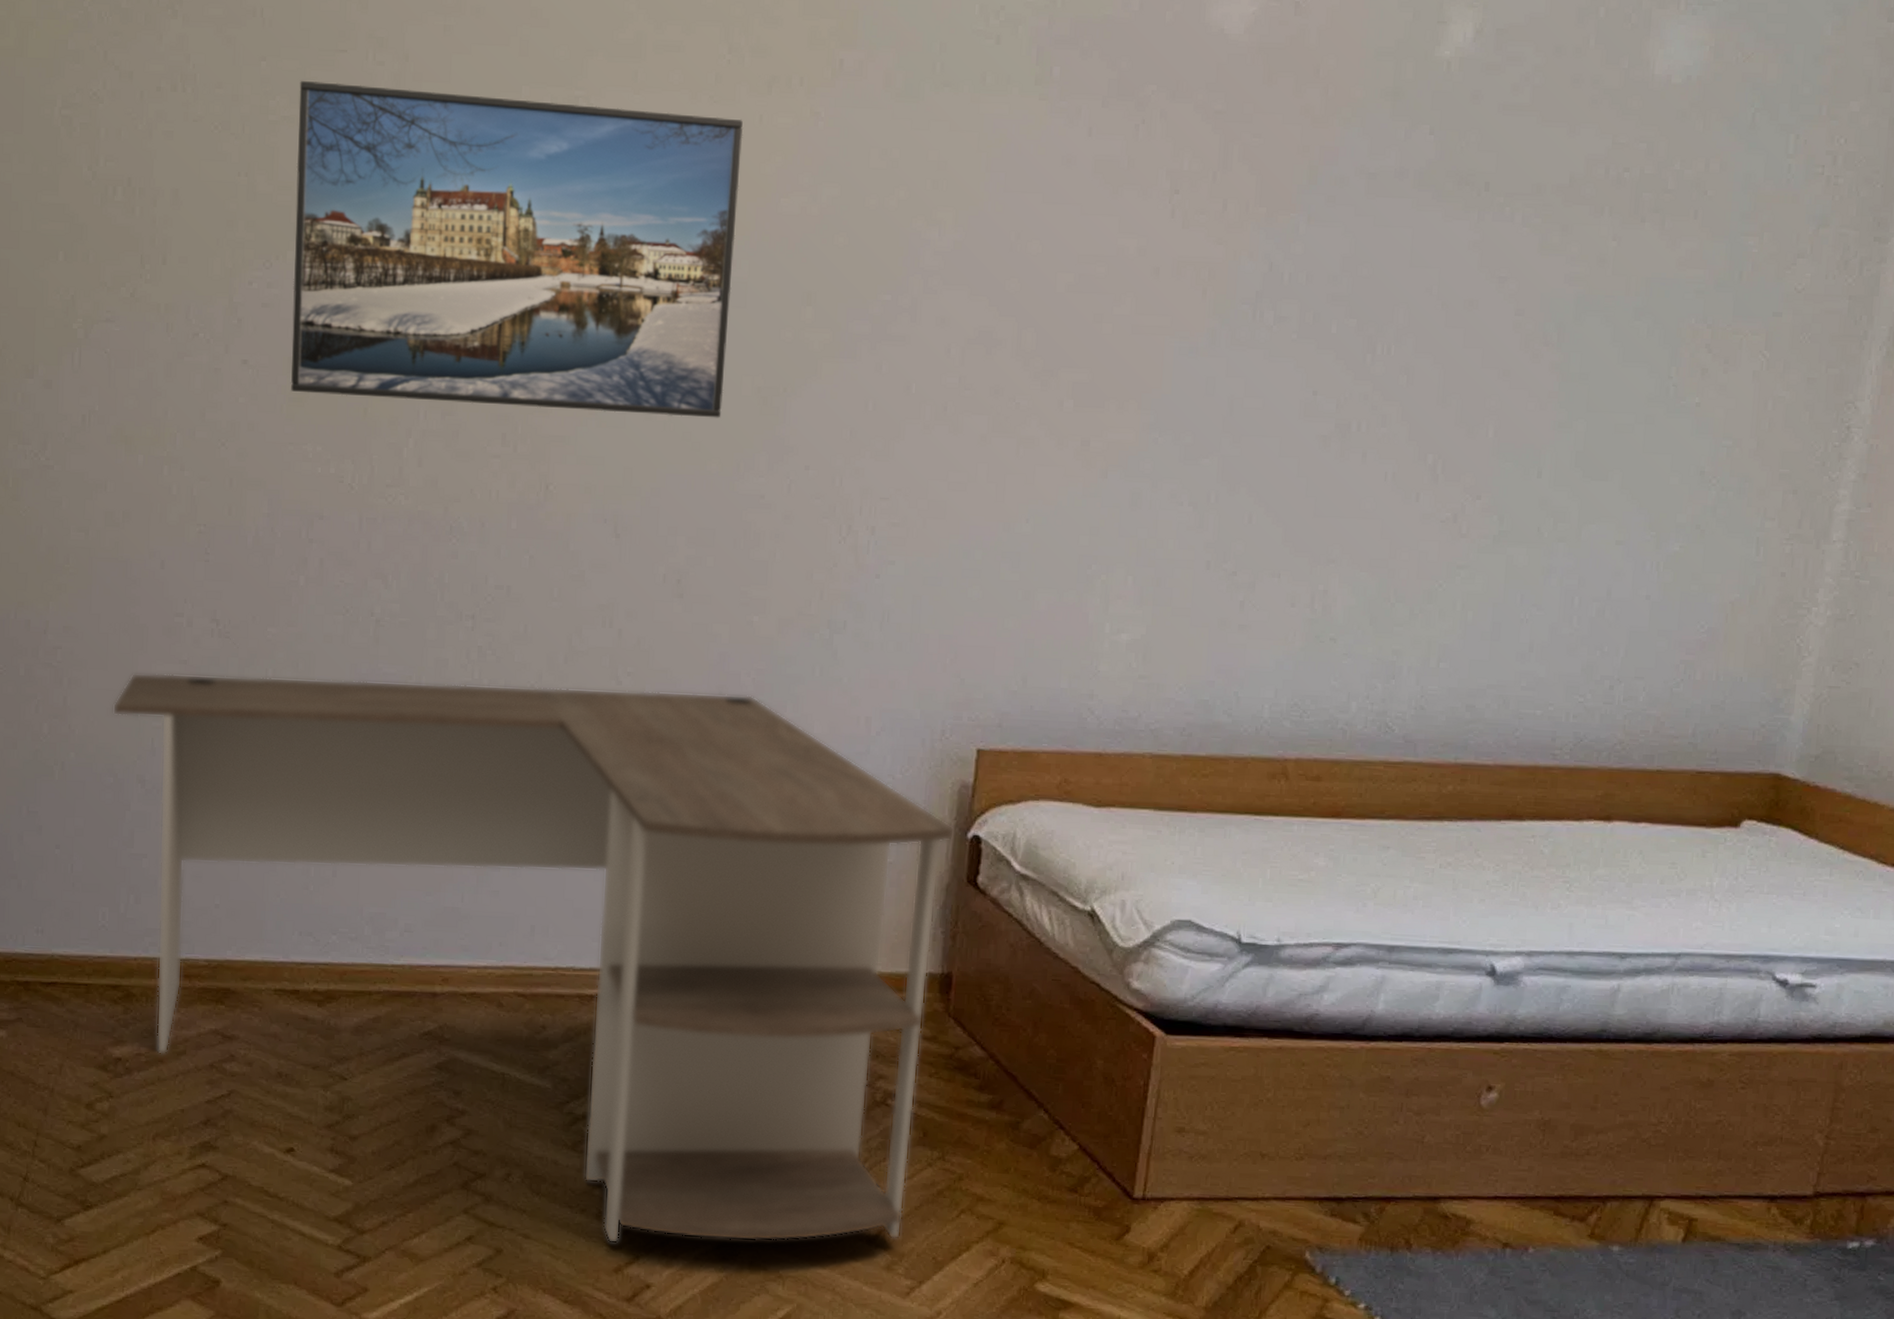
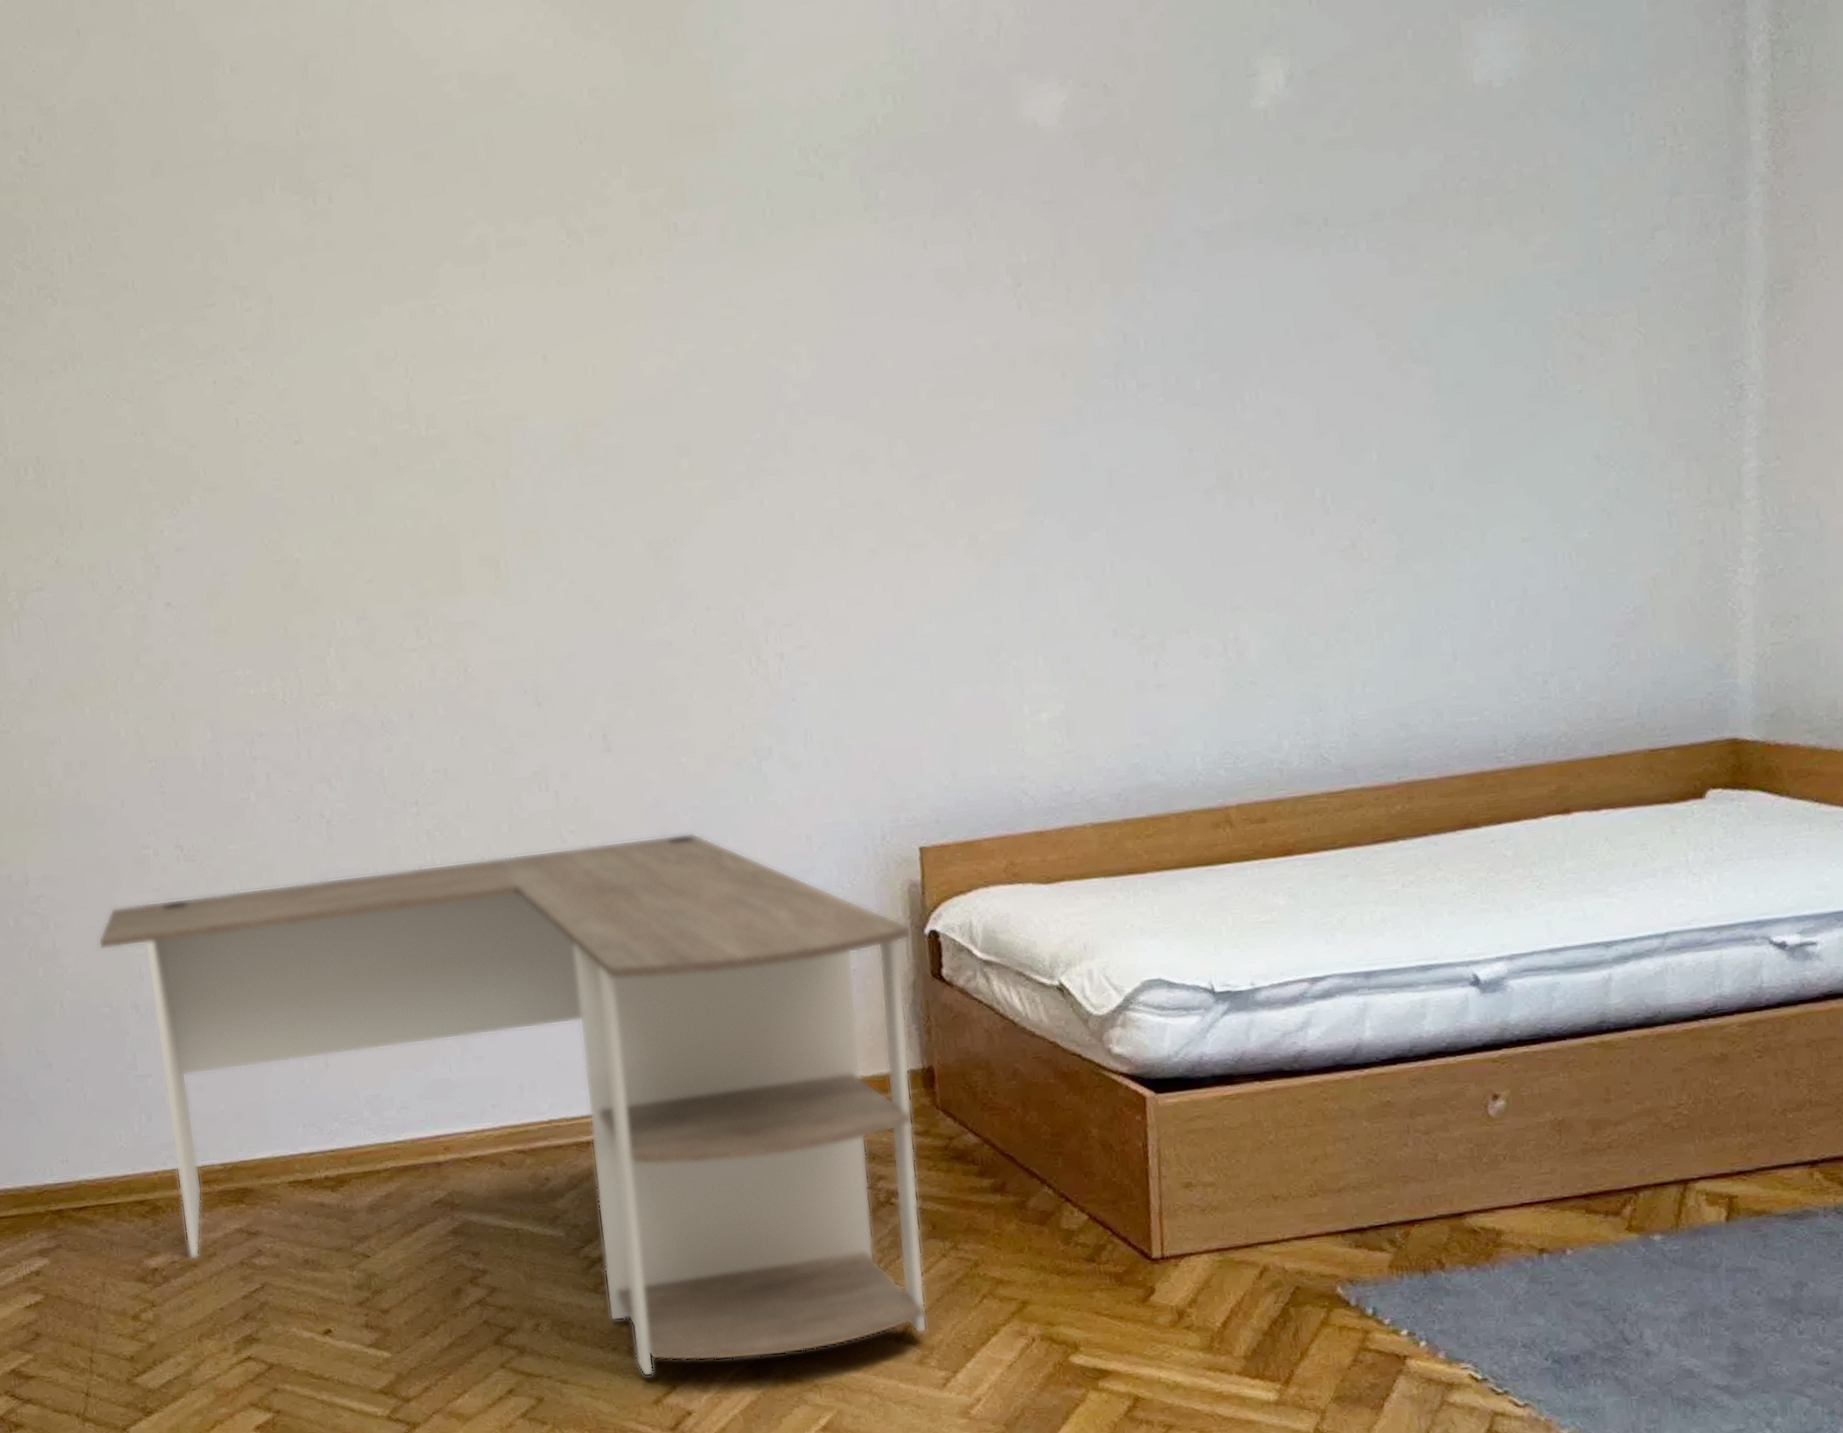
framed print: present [290,80,744,418] -> none [177,297,618,624]

